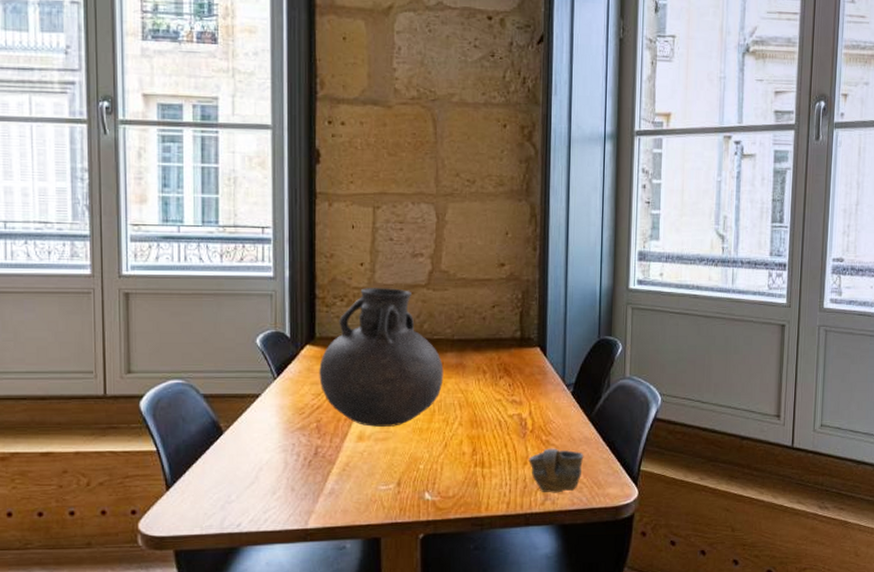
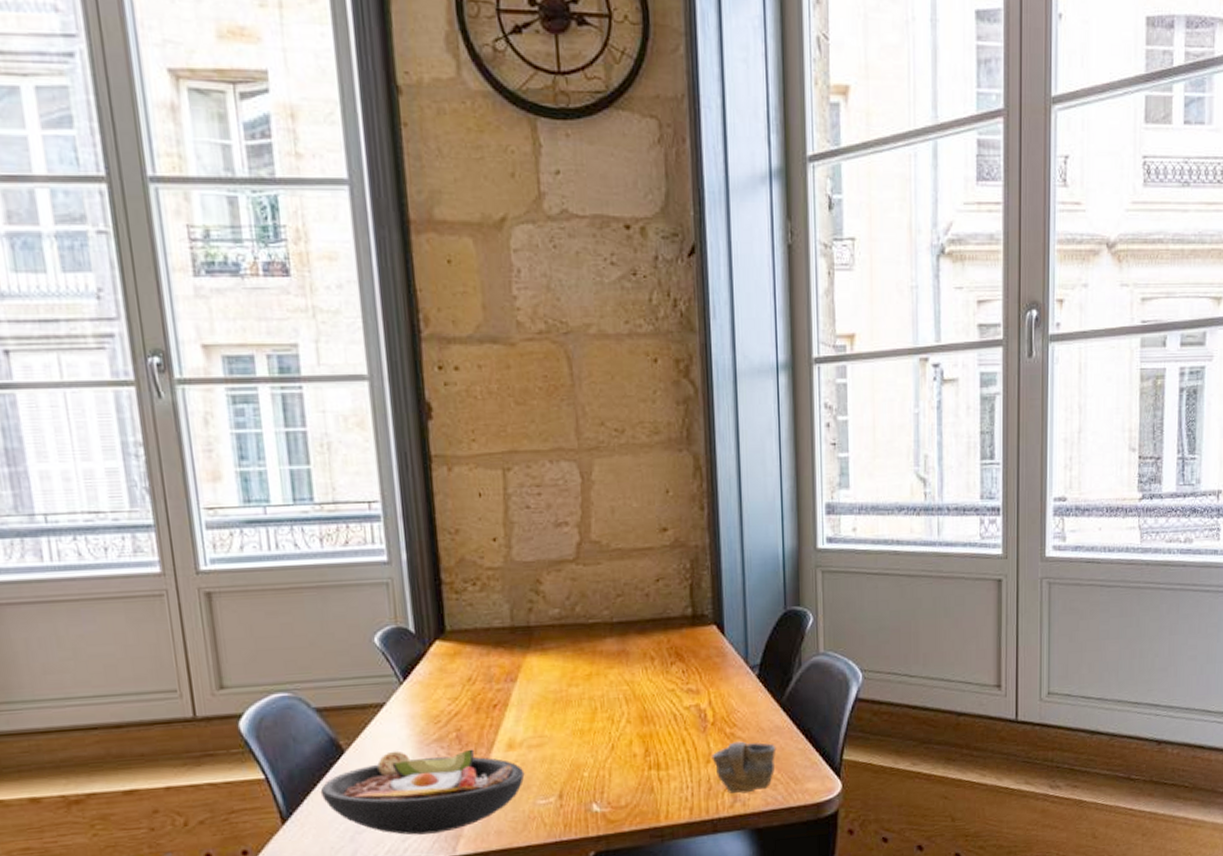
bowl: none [200,435,370,508] -> present [320,749,525,835]
vase: present [319,288,444,427] -> none [453,566,604,732]

